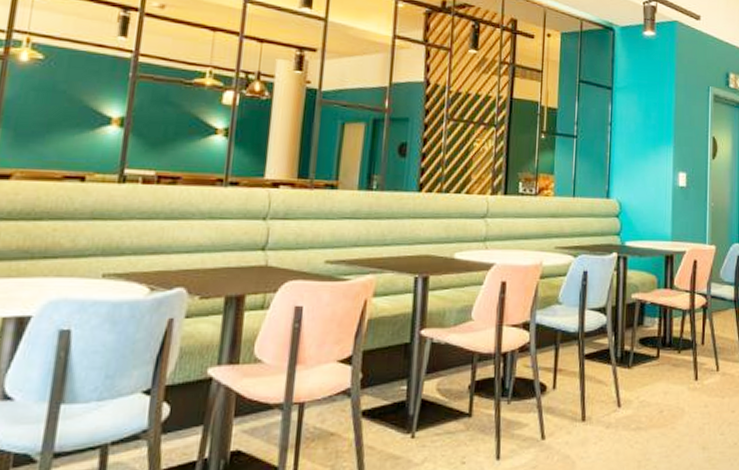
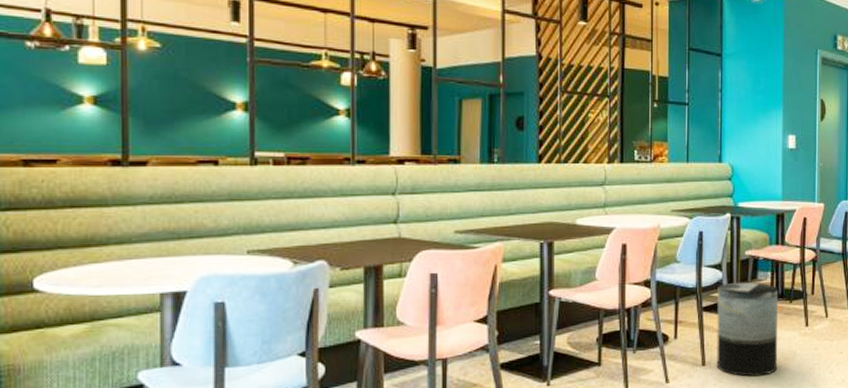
trash can: none [597,328,665,436] -> present [717,282,778,377]

